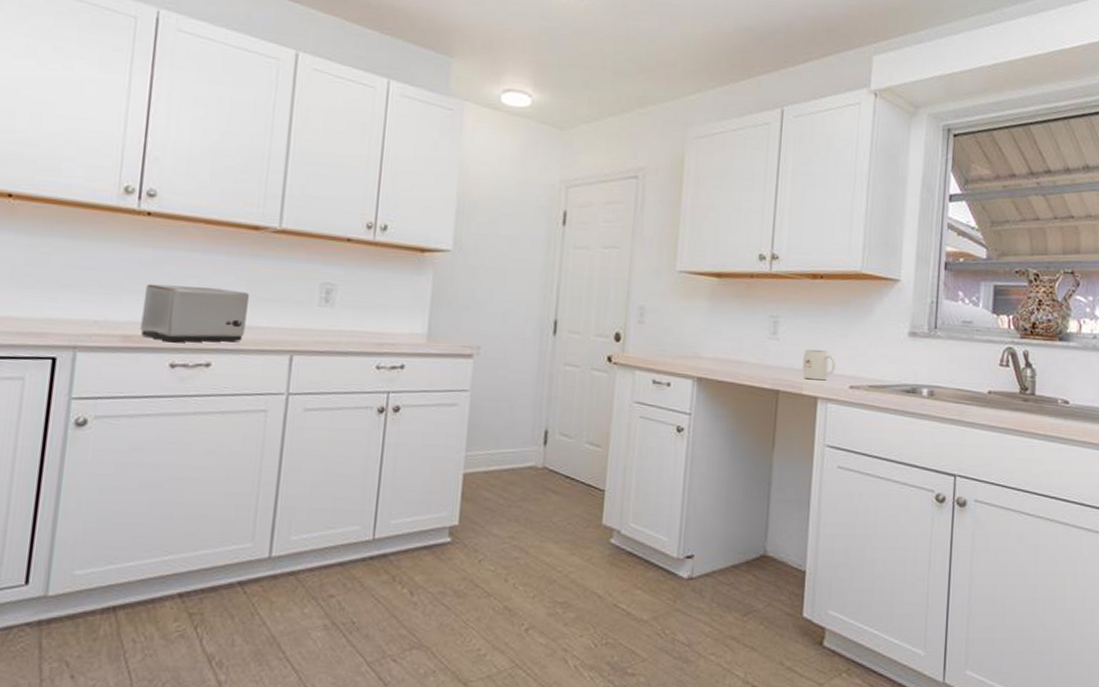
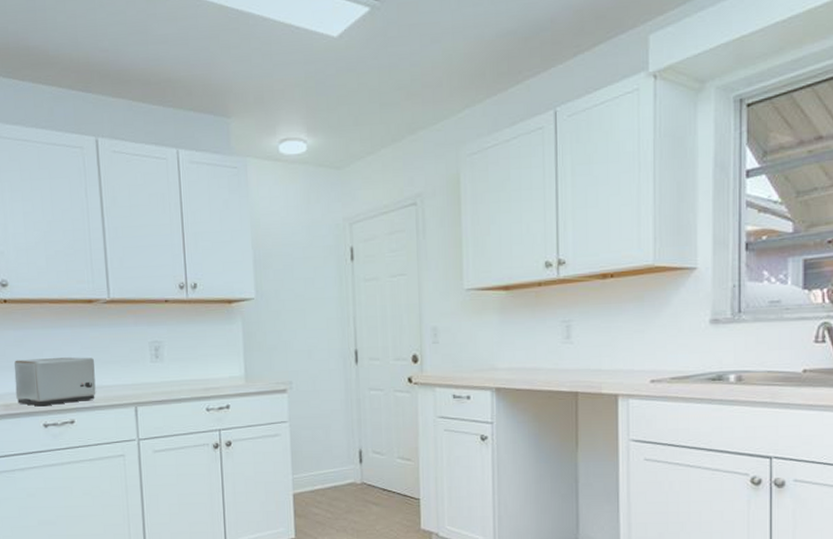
mug: present [802,349,836,381] -> none [600,348,634,379]

